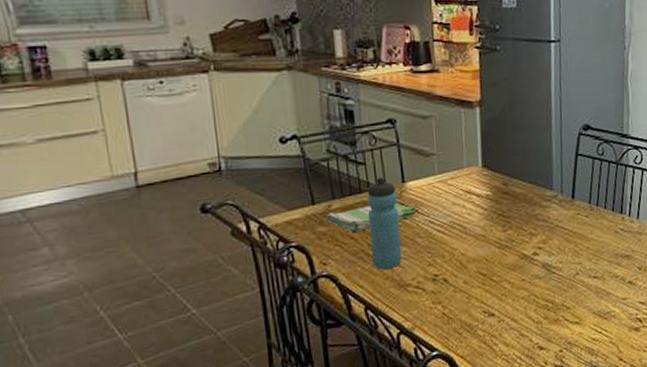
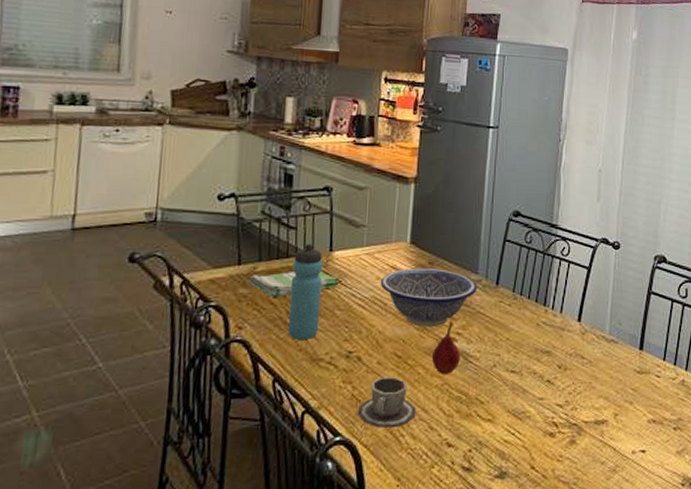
cup: none [450,293,507,340] -> present [357,377,416,429]
decorative bowl: none [456,188,554,245] -> present [380,267,478,328]
fruit: none [515,237,544,287] -> present [431,322,460,374]

